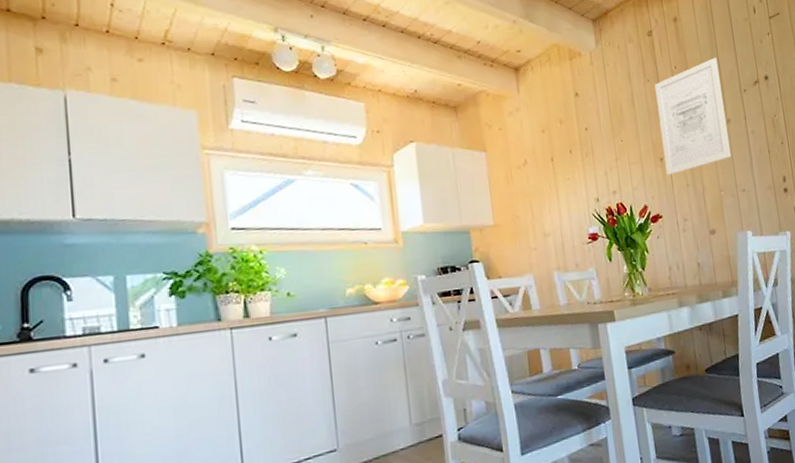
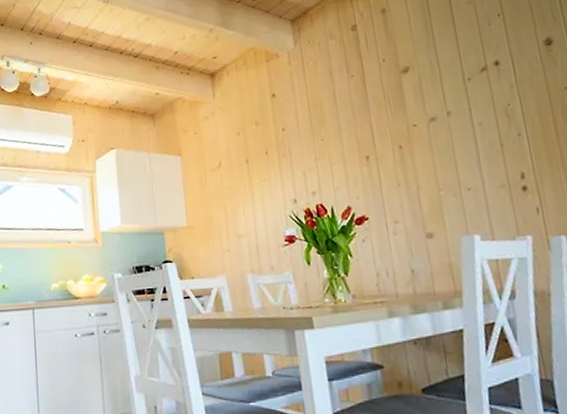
wall art: present [654,57,732,175] -> none [359,46,453,174]

